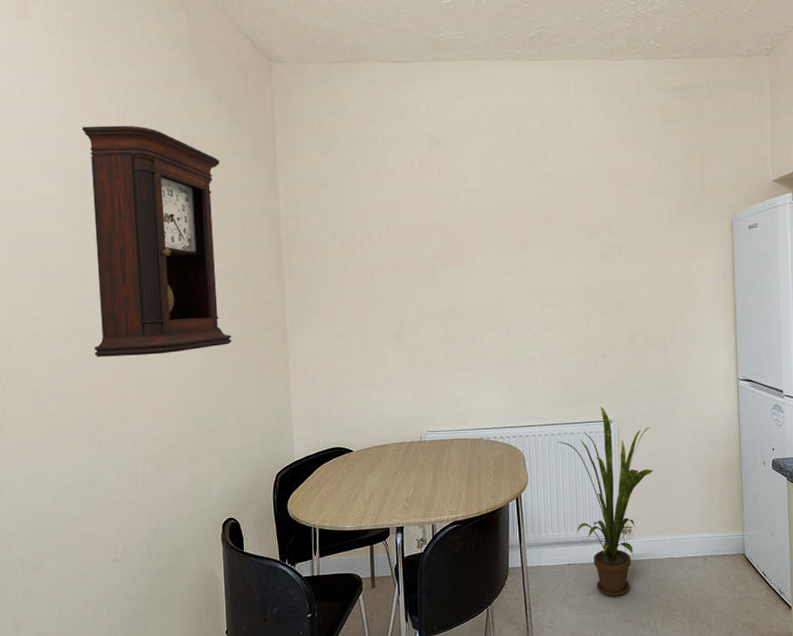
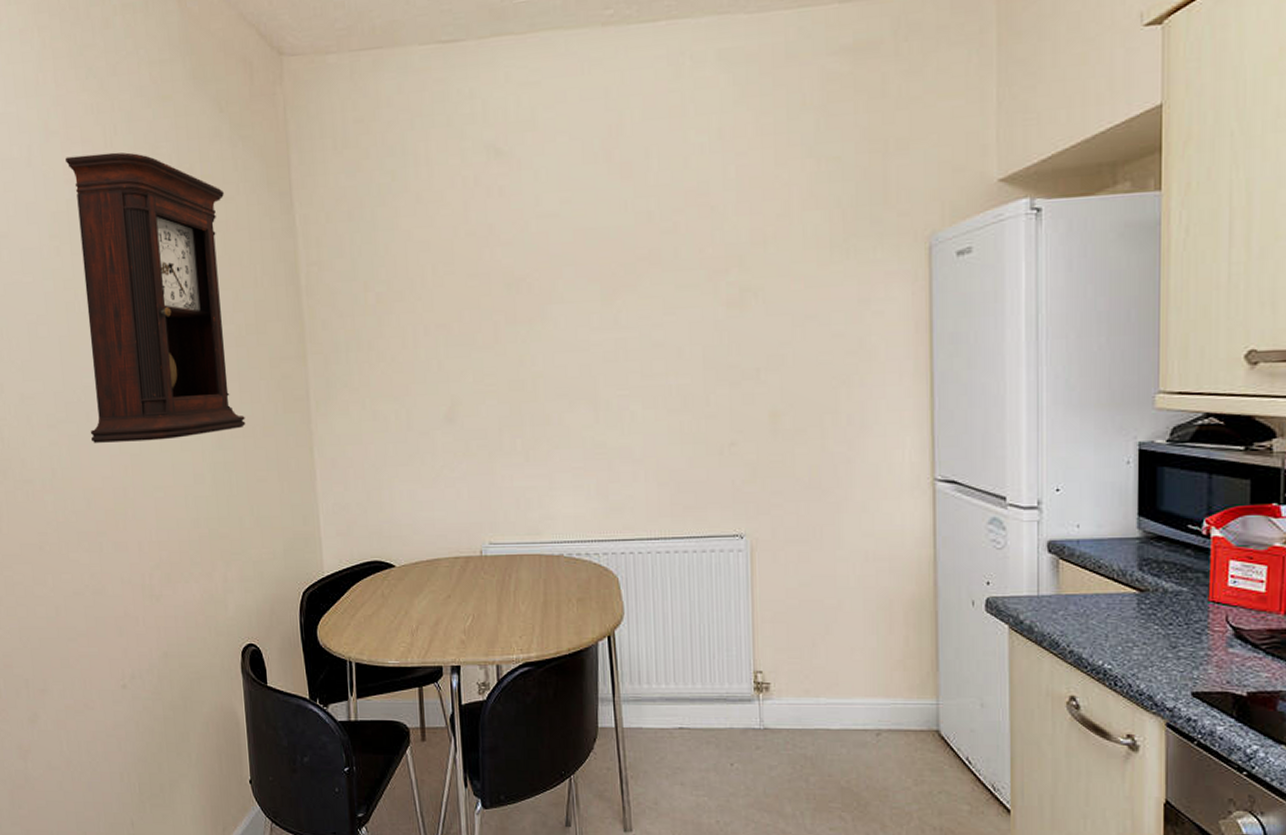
house plant: present [557,406,654,597] -> none [665,515,803,777]

